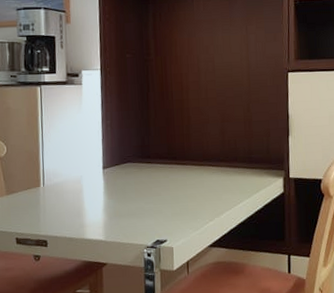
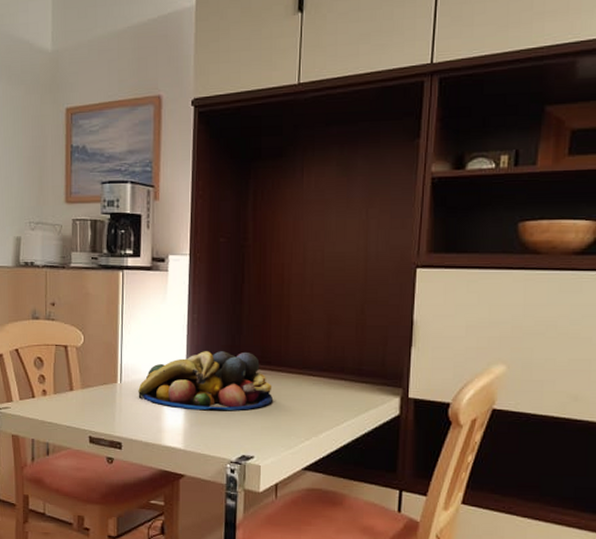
fruit bowl: none [60,151,180,205] -> present [138,351,272,411]

